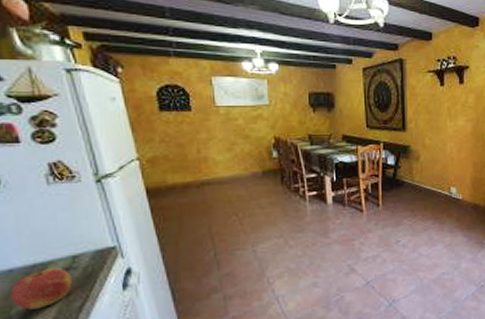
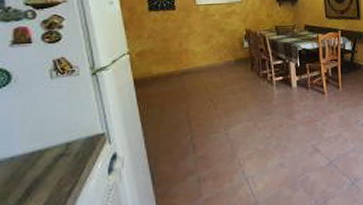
apple: present [11,268,72,310] -> none [11,155,64,196]

